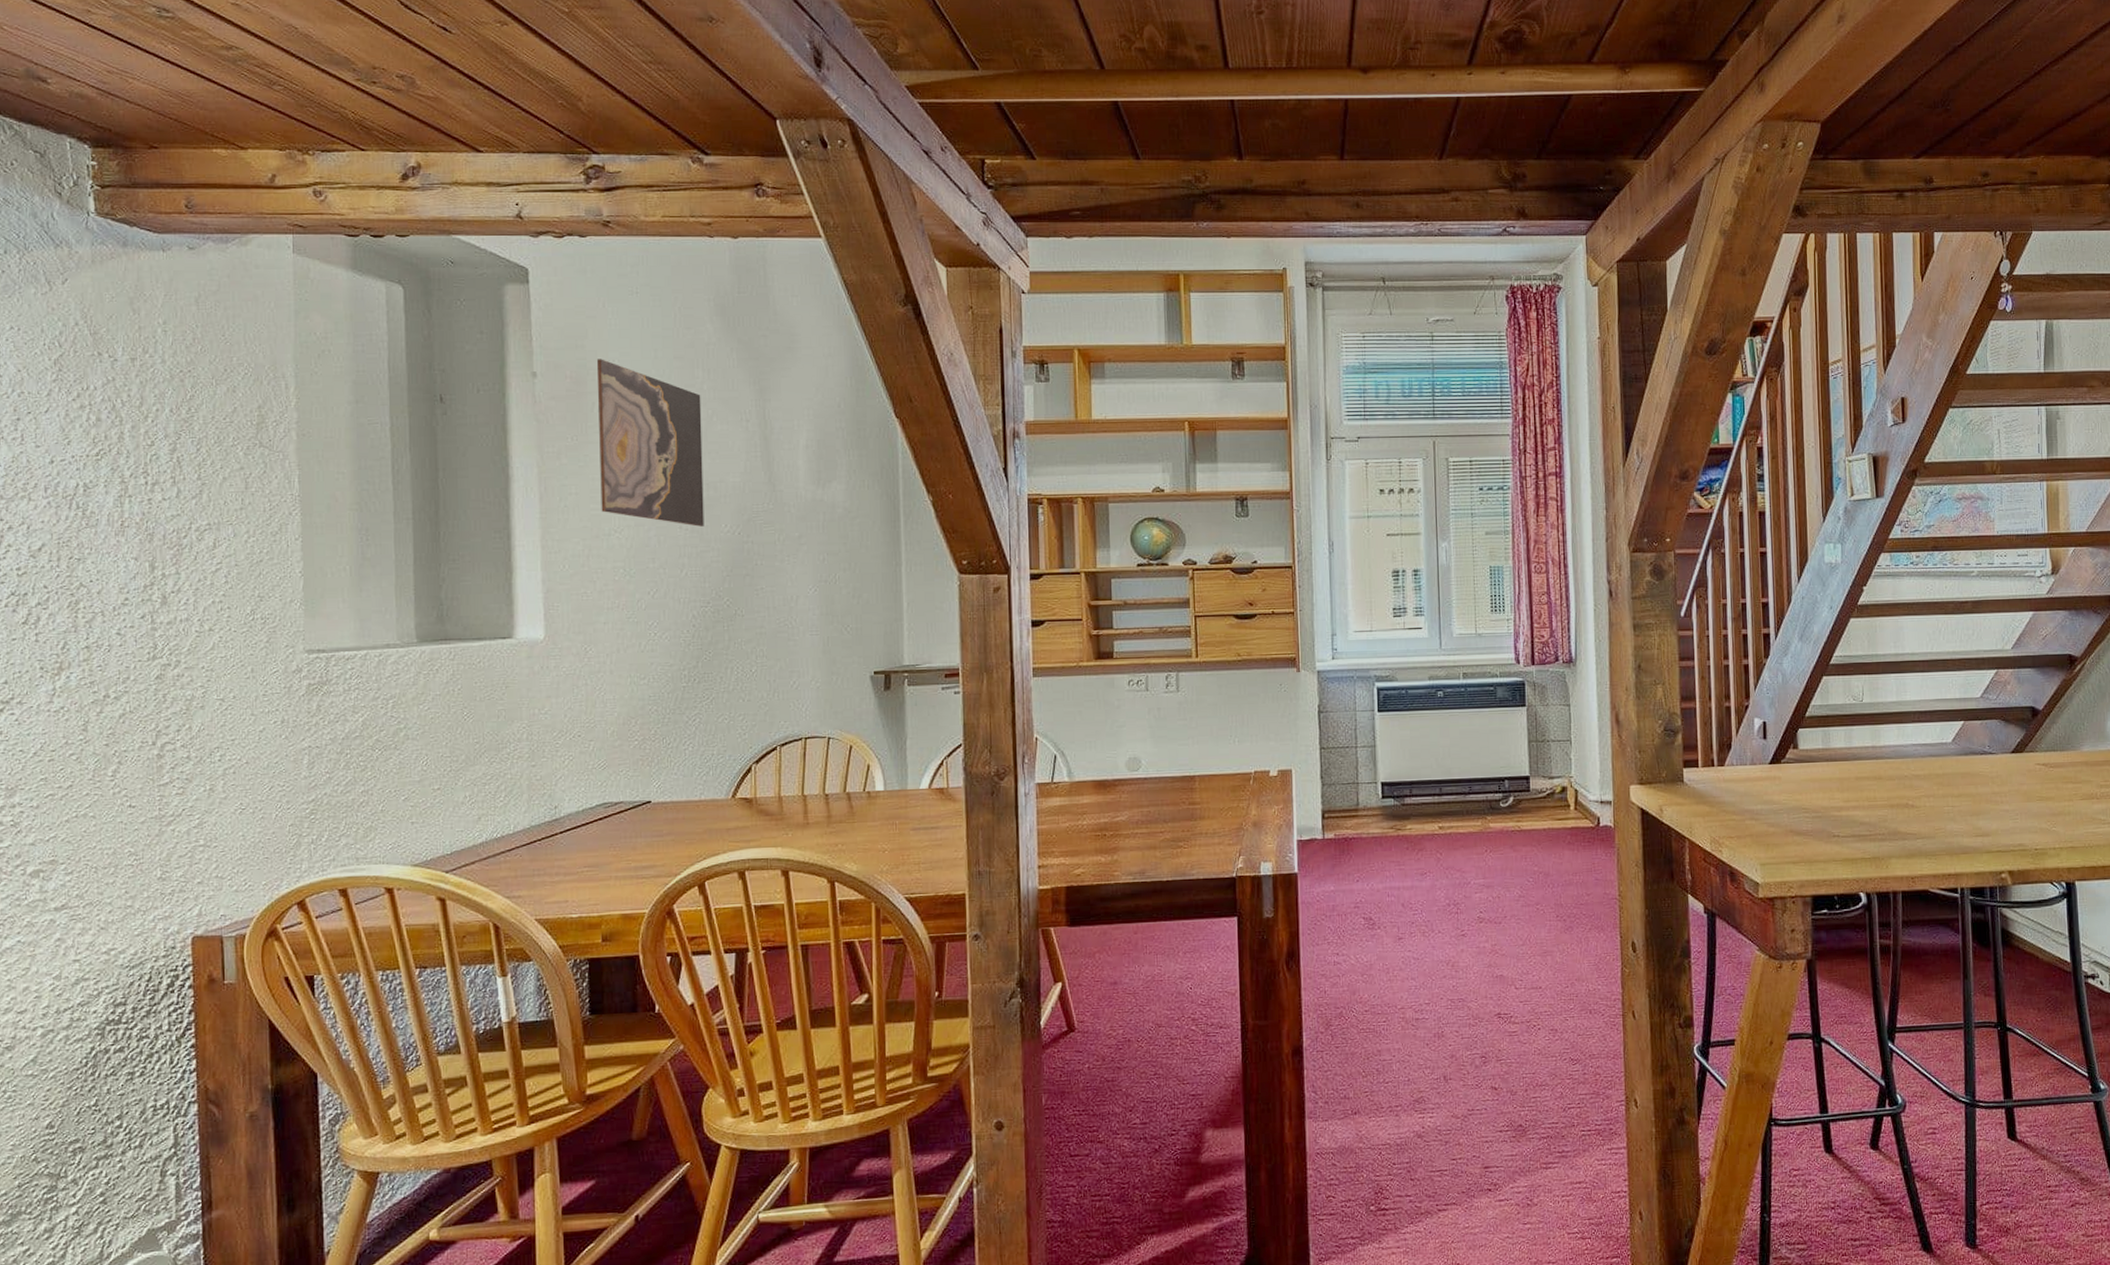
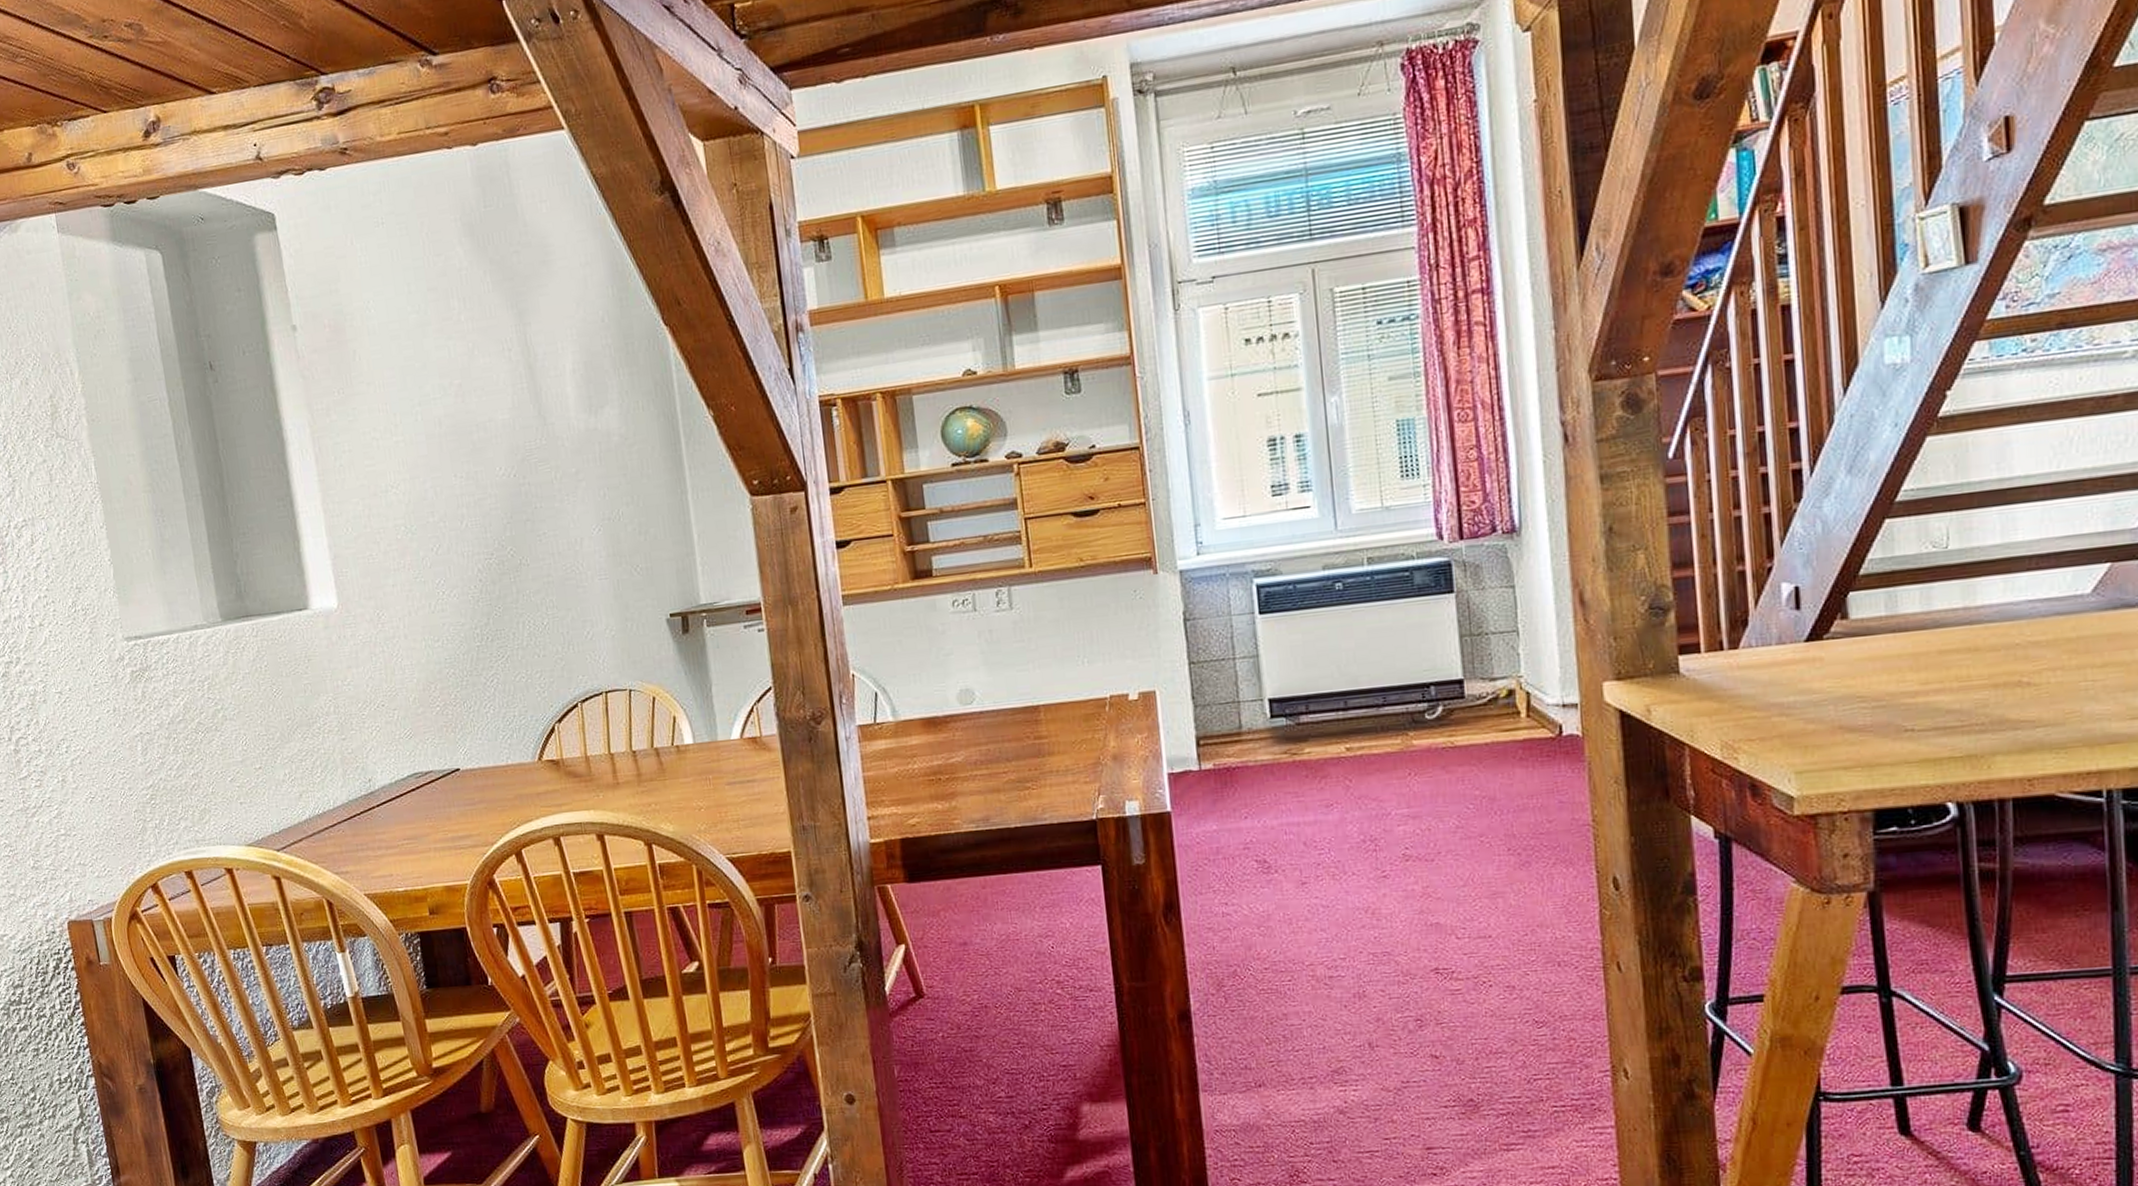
wall art: present [596,359,704,527] -> none [352,301,479,473]

